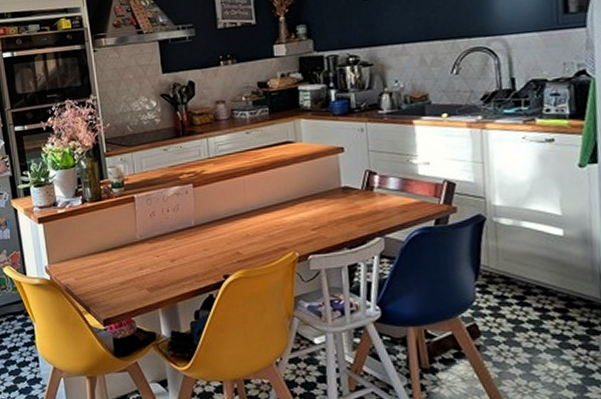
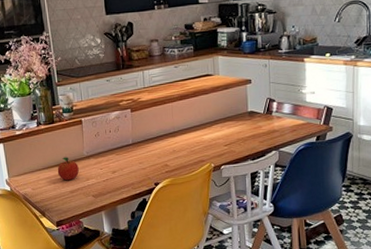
fruit: none [105,241,131,270] -> present [57,157,79,181]

